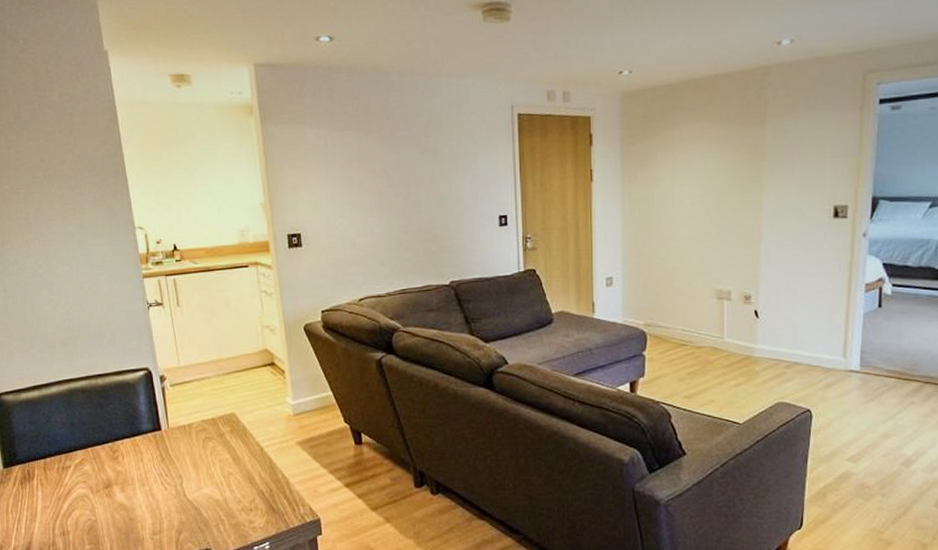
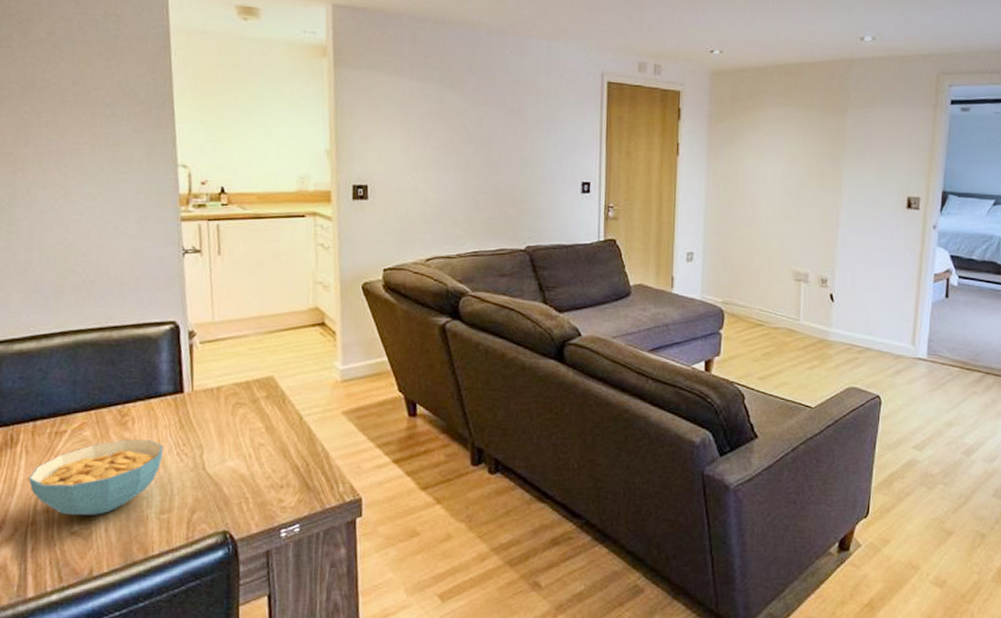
cereal bowl: none [45,472,150,537] -> present [28,439,164,515]

